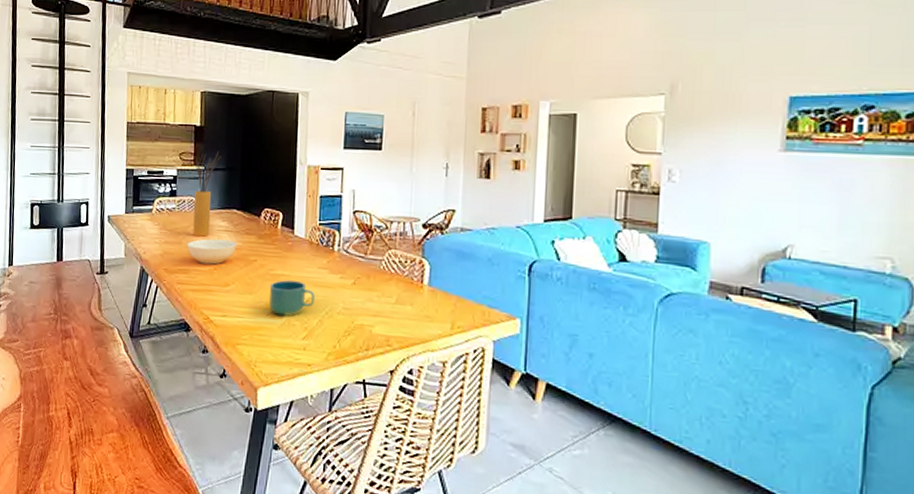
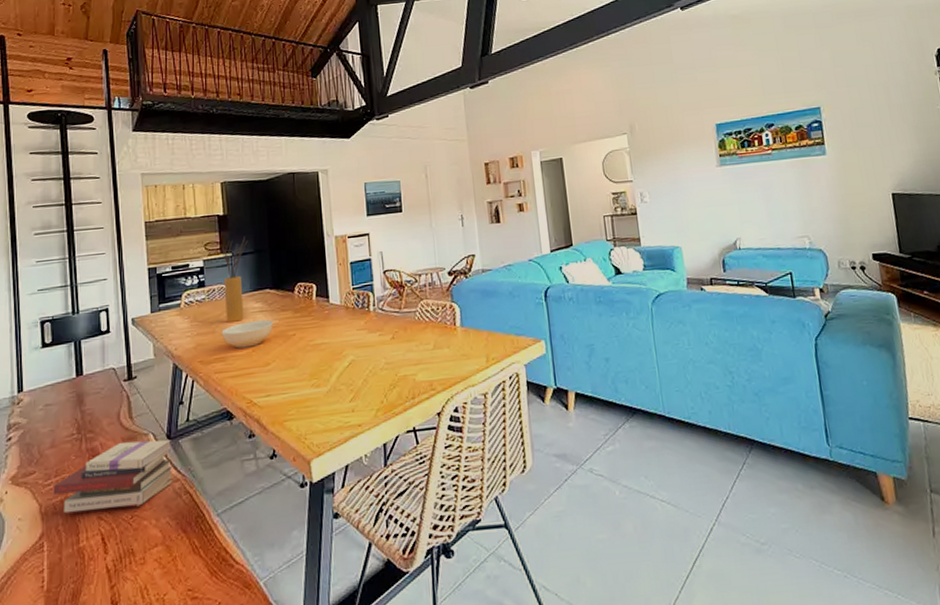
books: none [31,330,133,393] -> present [53,439,172,514]
cup: present [268,280,315,316] -> none [311,346,357,383]

